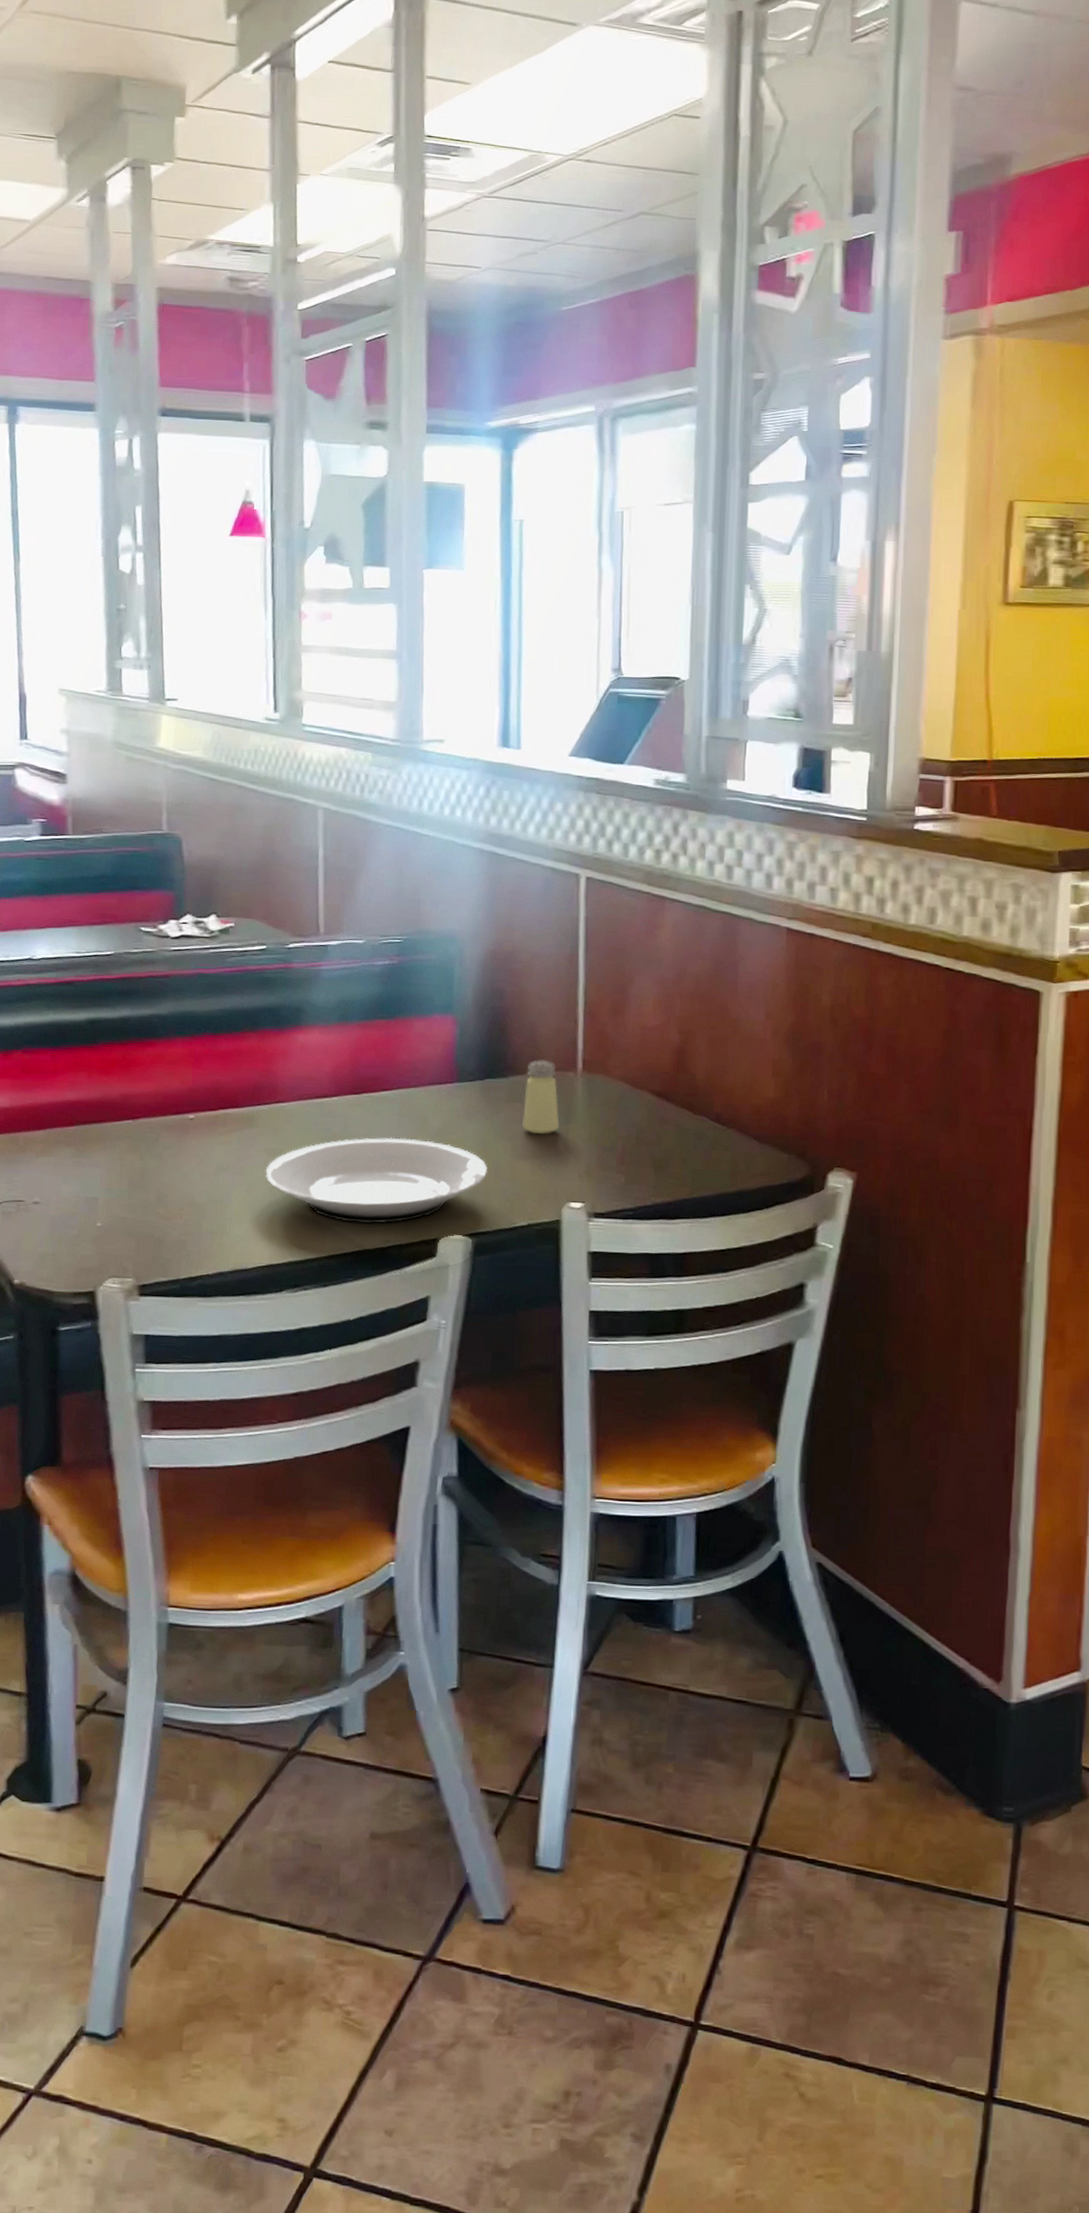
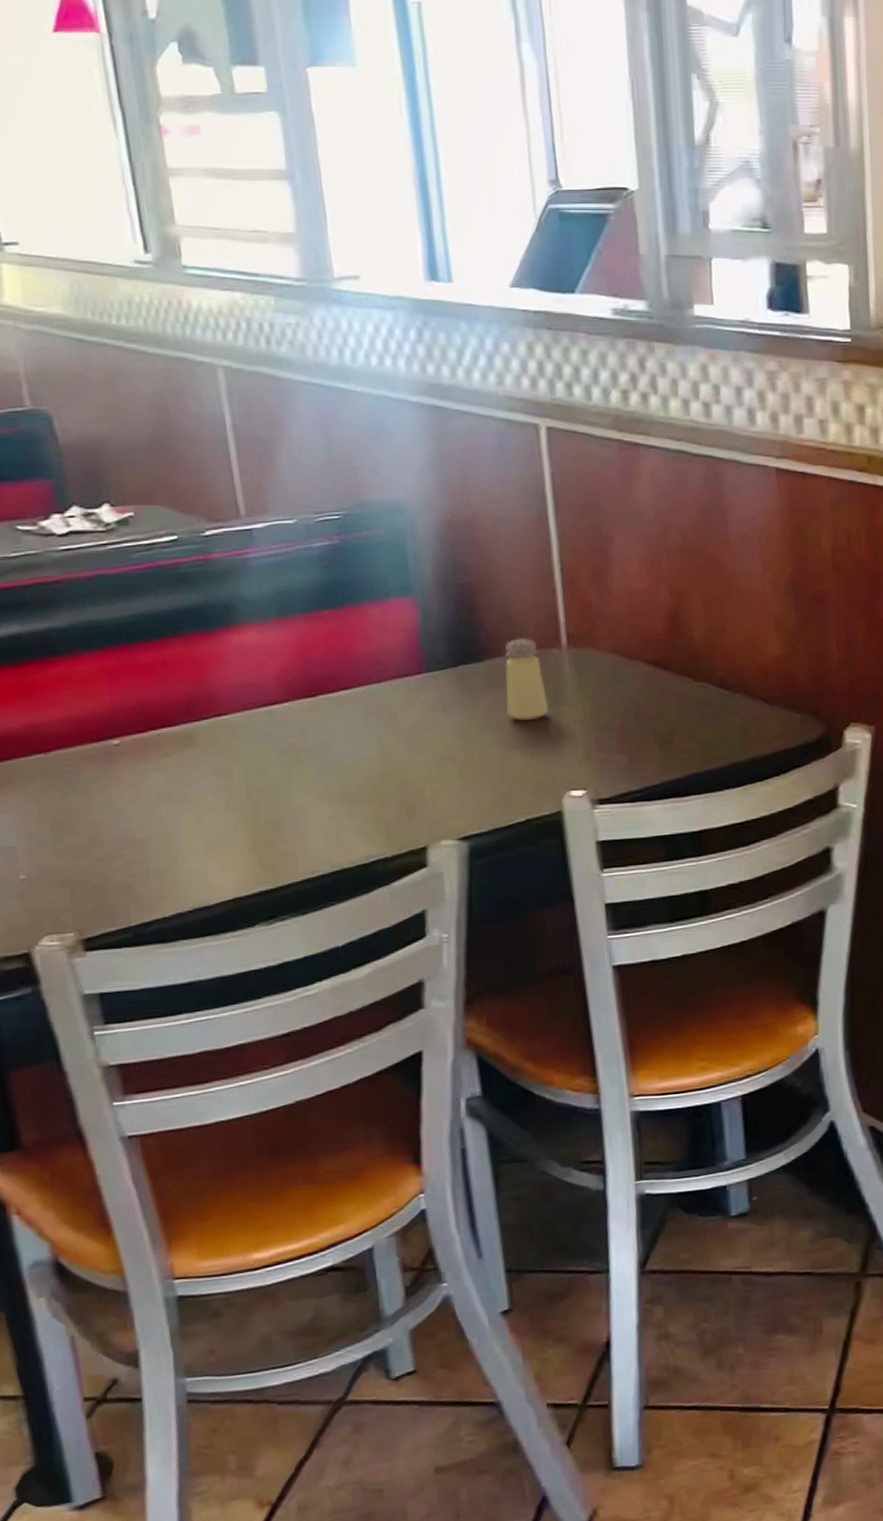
plate: present [265,1137,488,1224] -> none [215,740,475,841]

